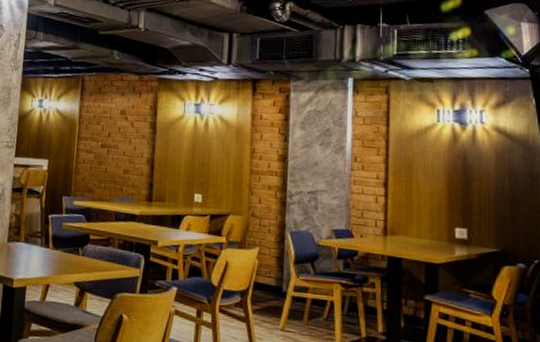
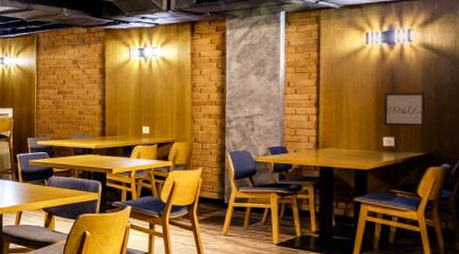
wall art: none [456,178,498,219] -> present [384,93,425,126]

